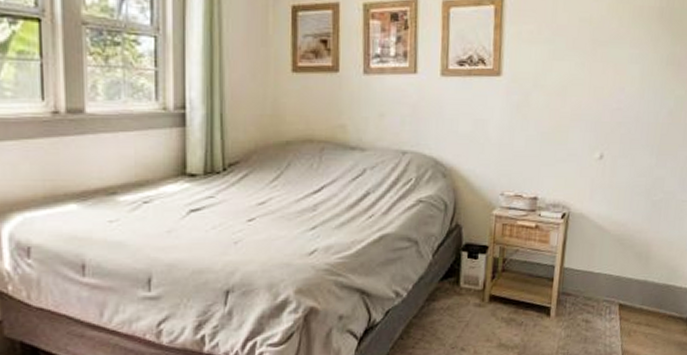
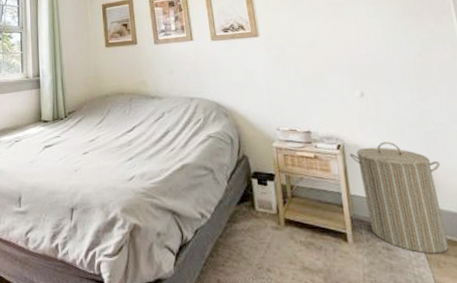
laundry hamper: none [572,211,658,324] -> present [349,141,449,254]

